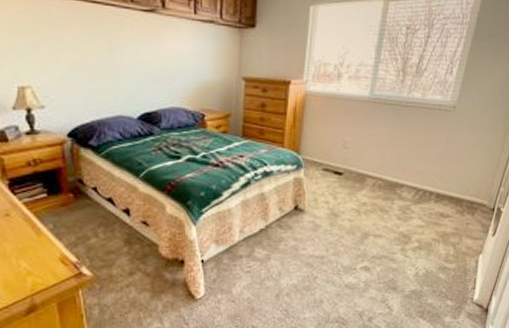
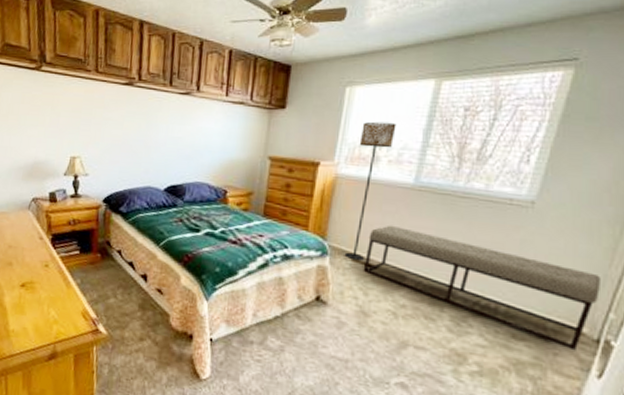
floor lamp: none [316,40,354,170] -> present [344,121,397,261]
bench: none [332,135,496,219] -> present [363,225,600,351]

